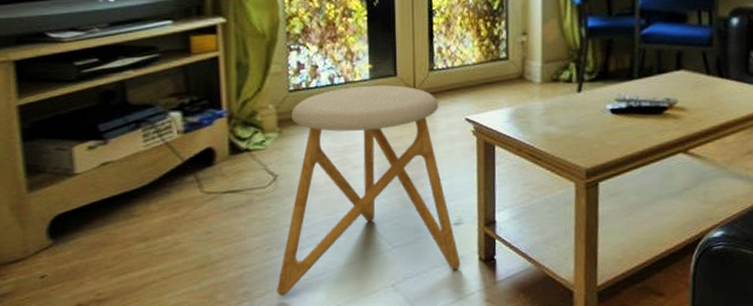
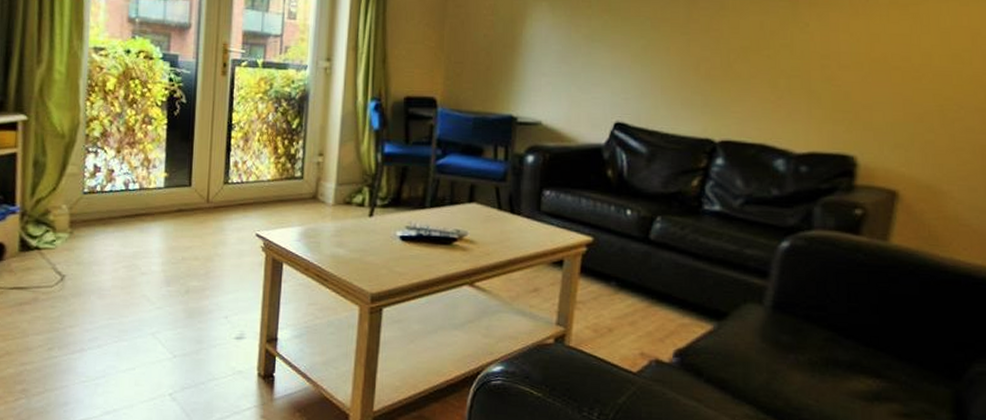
stool: present [277,85,461,296] -> none [55,193,240,397]

